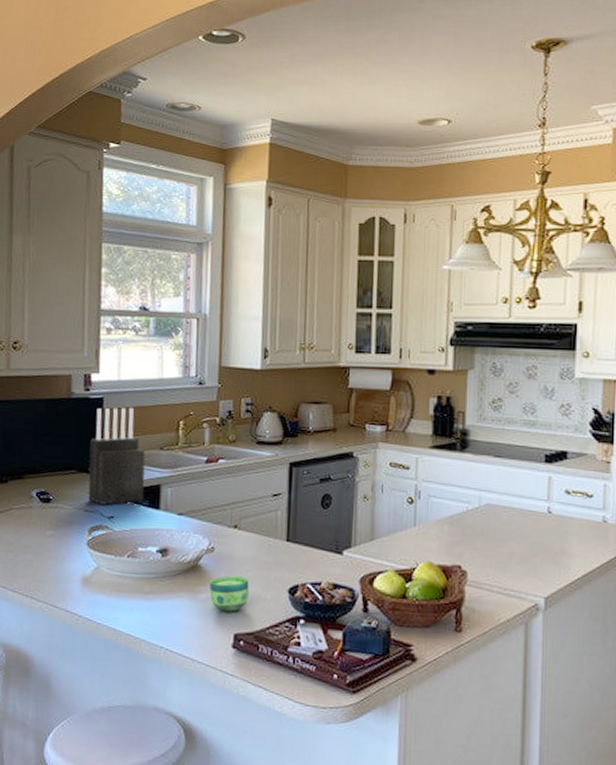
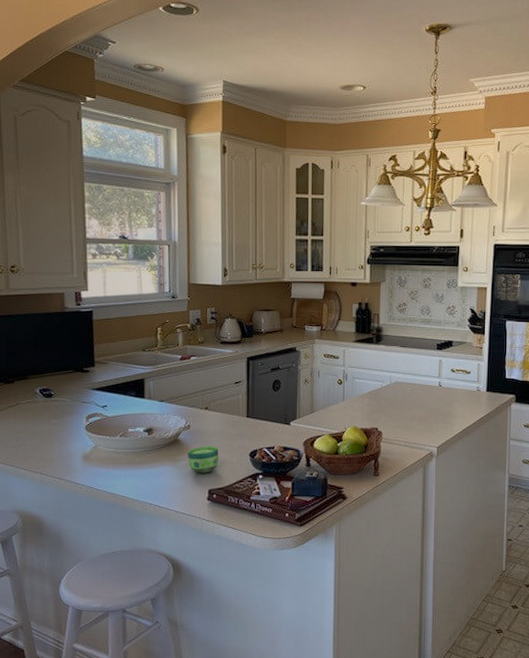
knife block: present [88,407,146,505] -> none [83,318,131,397]

